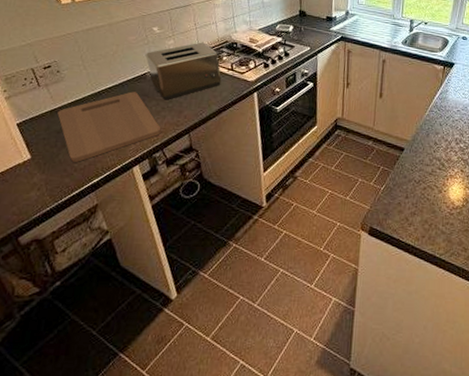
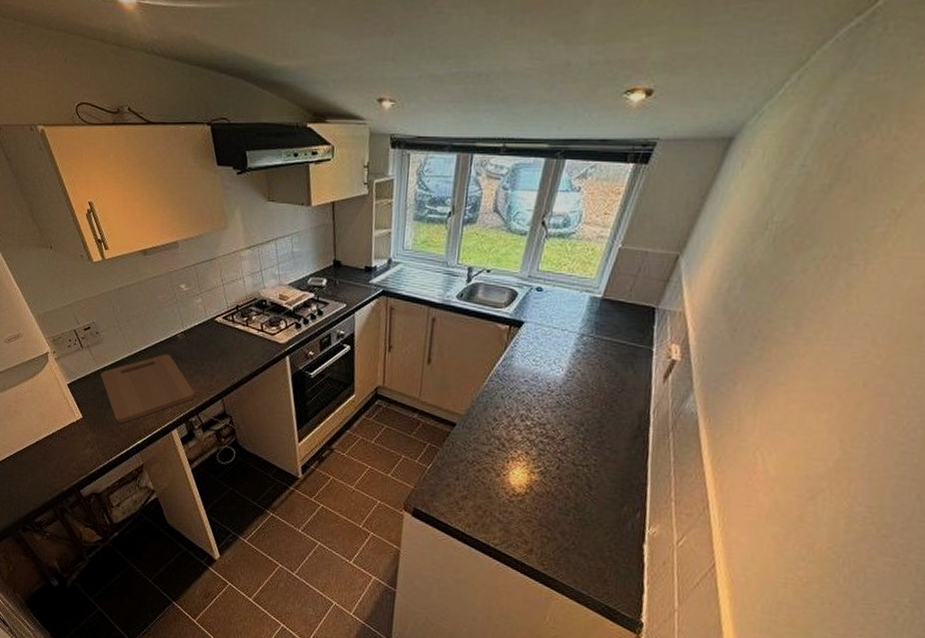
toaster: present [145,42,222,100] -> none [175,300,252,363]

